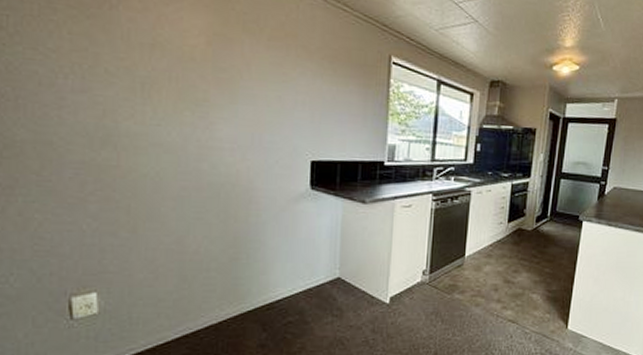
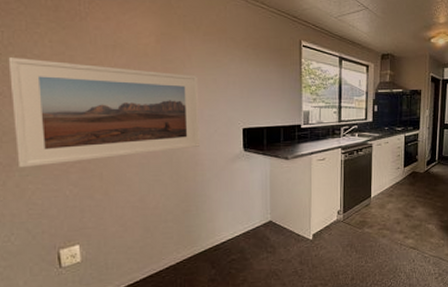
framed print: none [14,50,258,192] -> present [8,57,199,168]

